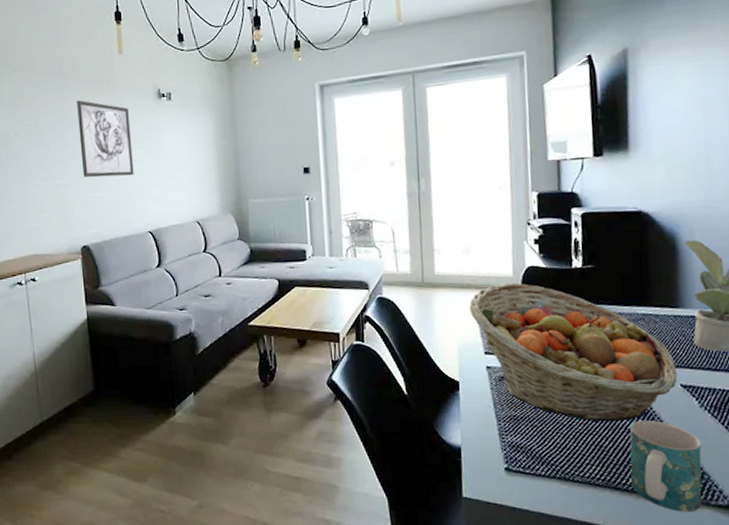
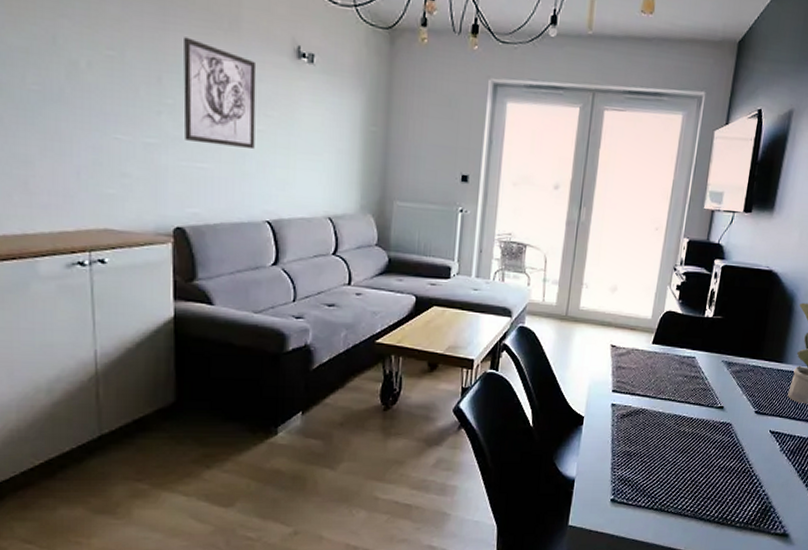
fruit basket: present [469,283,677,422] -> none [605,325,770,461]
mug: present [629,419,702,512] -> none [713,460,774,539]

